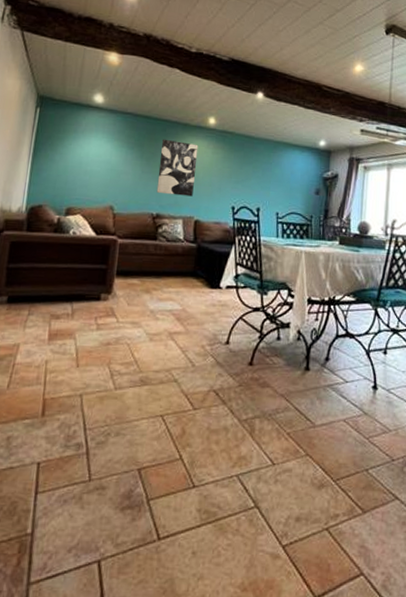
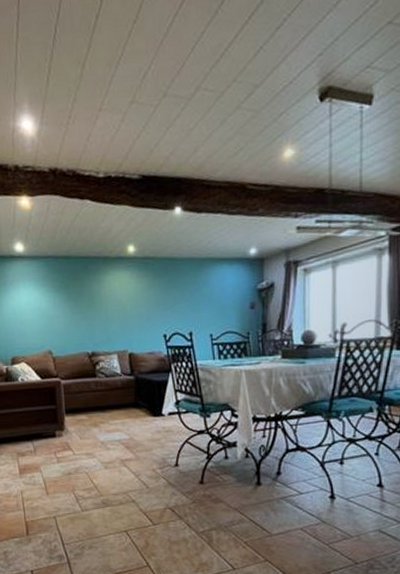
wall art: present [156,139,199,197] -> none [85,276,123,332]

